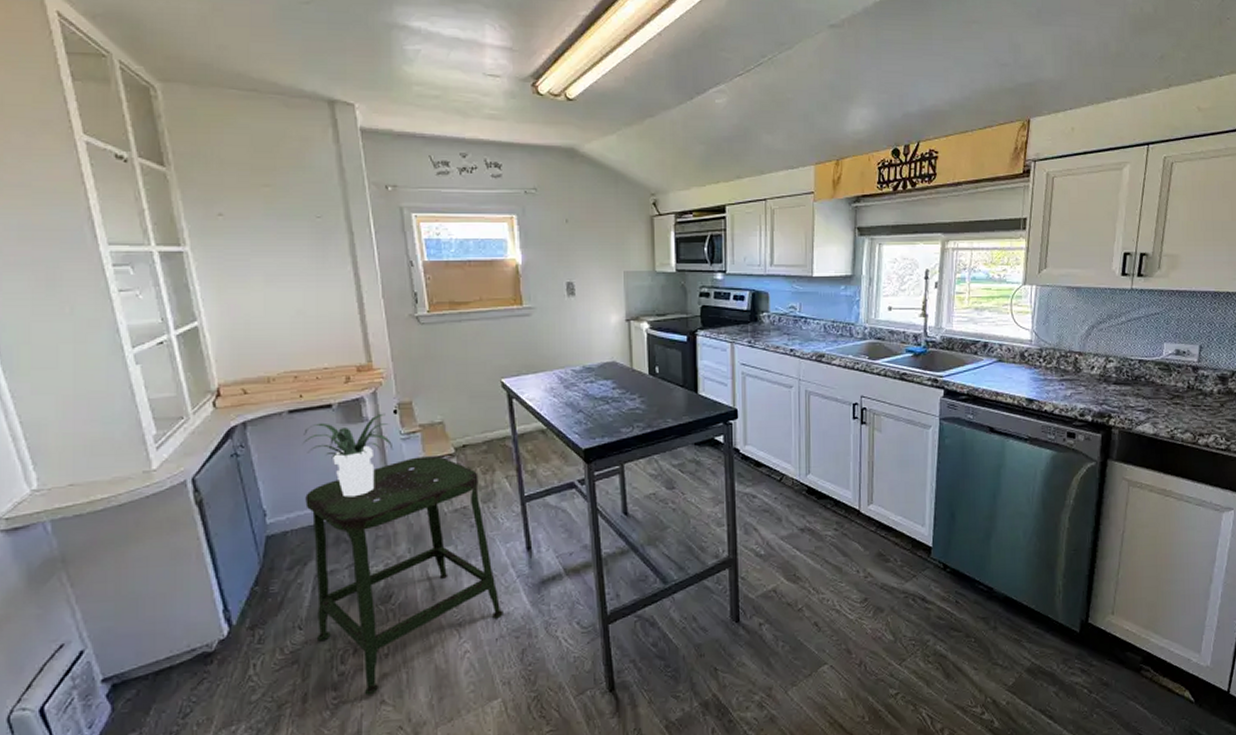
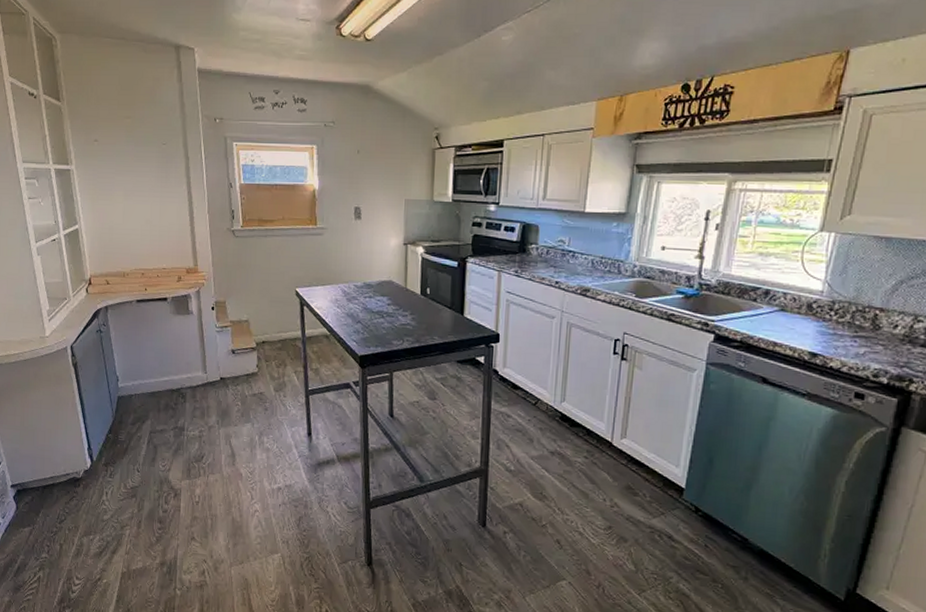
potted plant: present [304,413,394,498] -> none [146,308,210,374]
stool: present [305,456,503,696] -> none [146,347,286,532]

